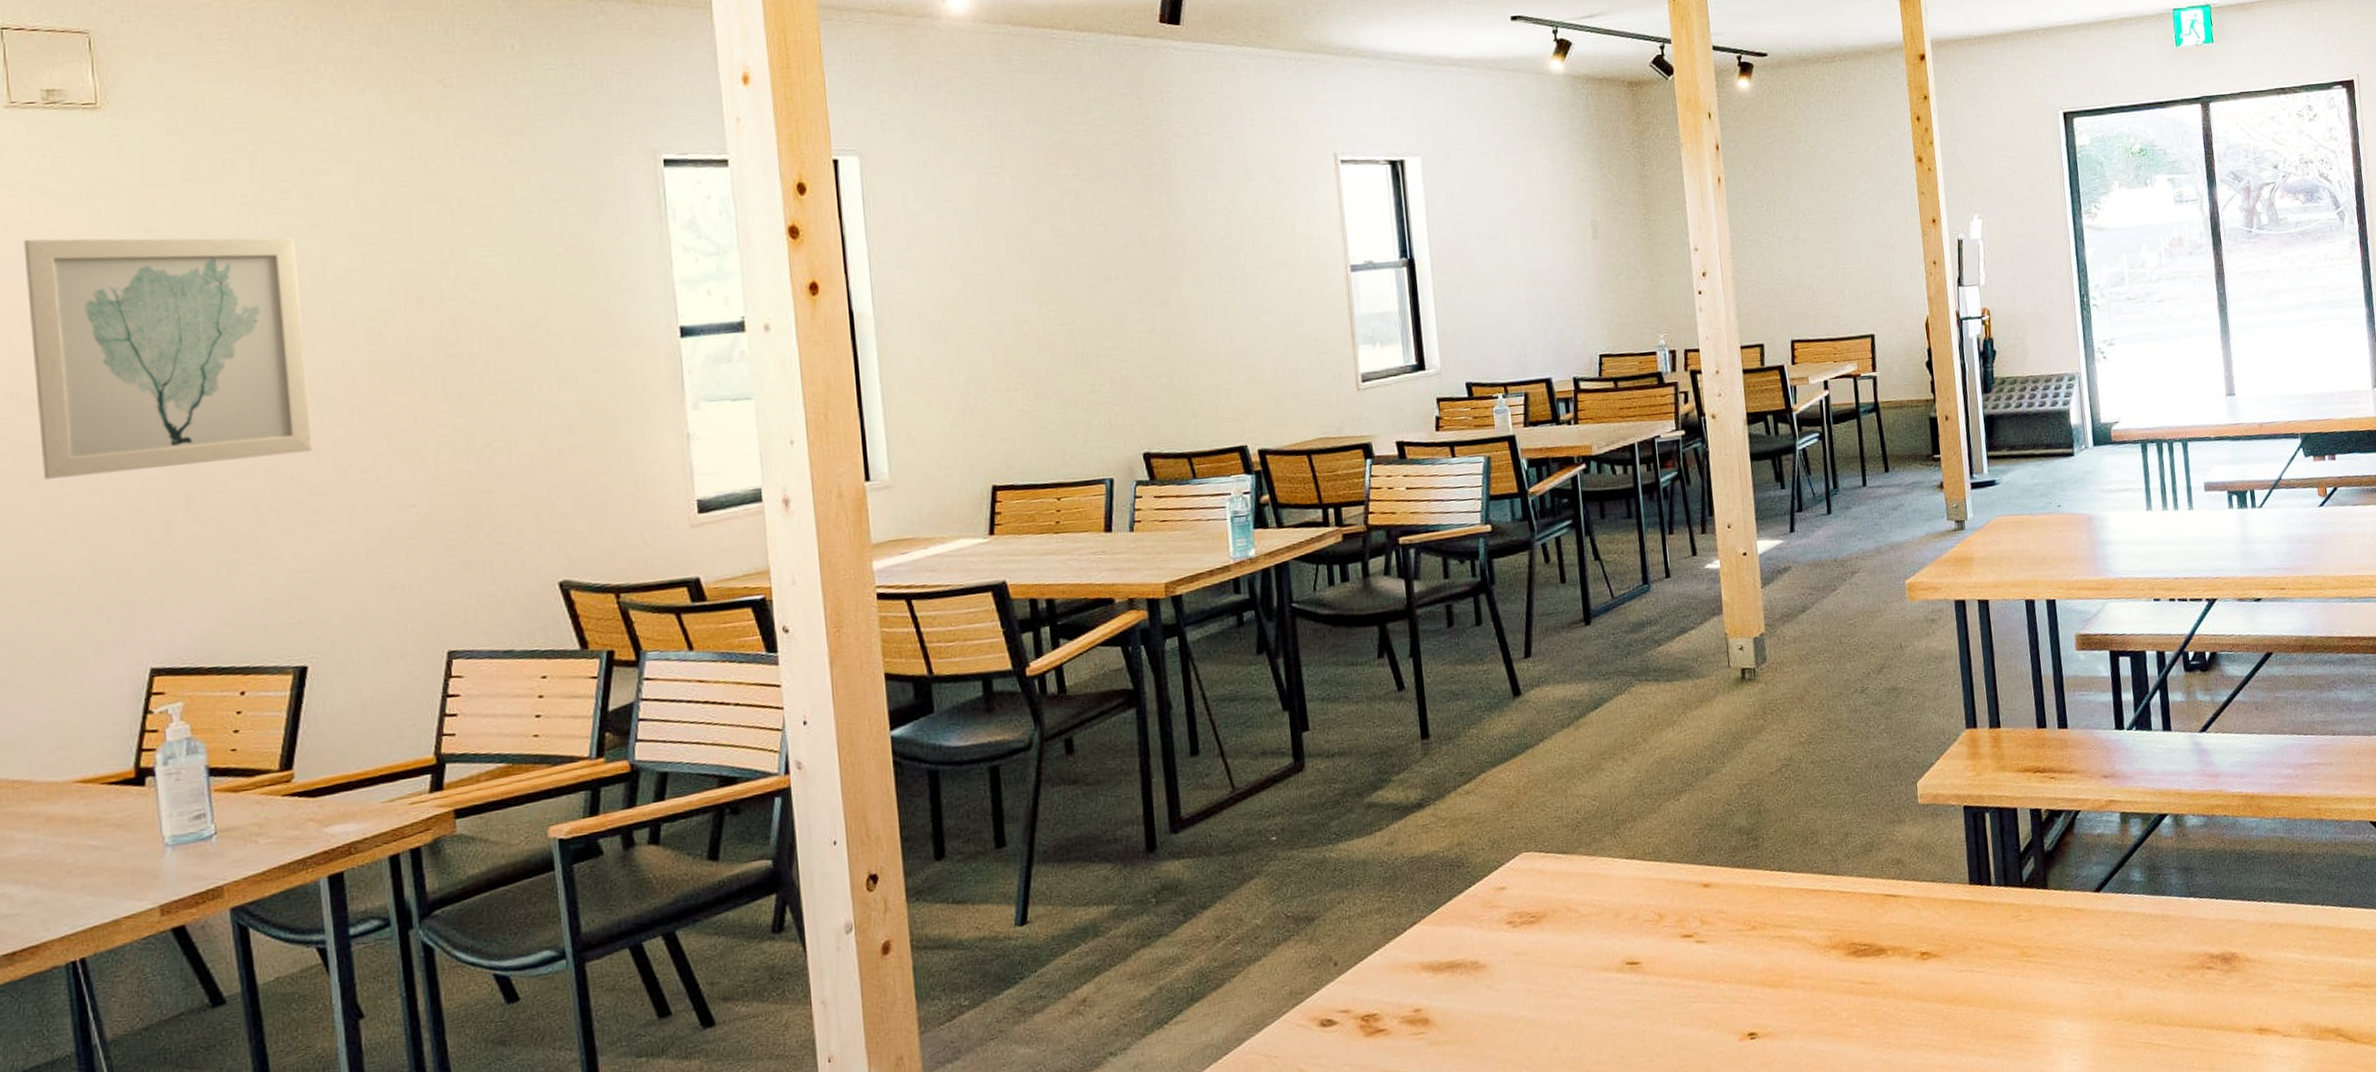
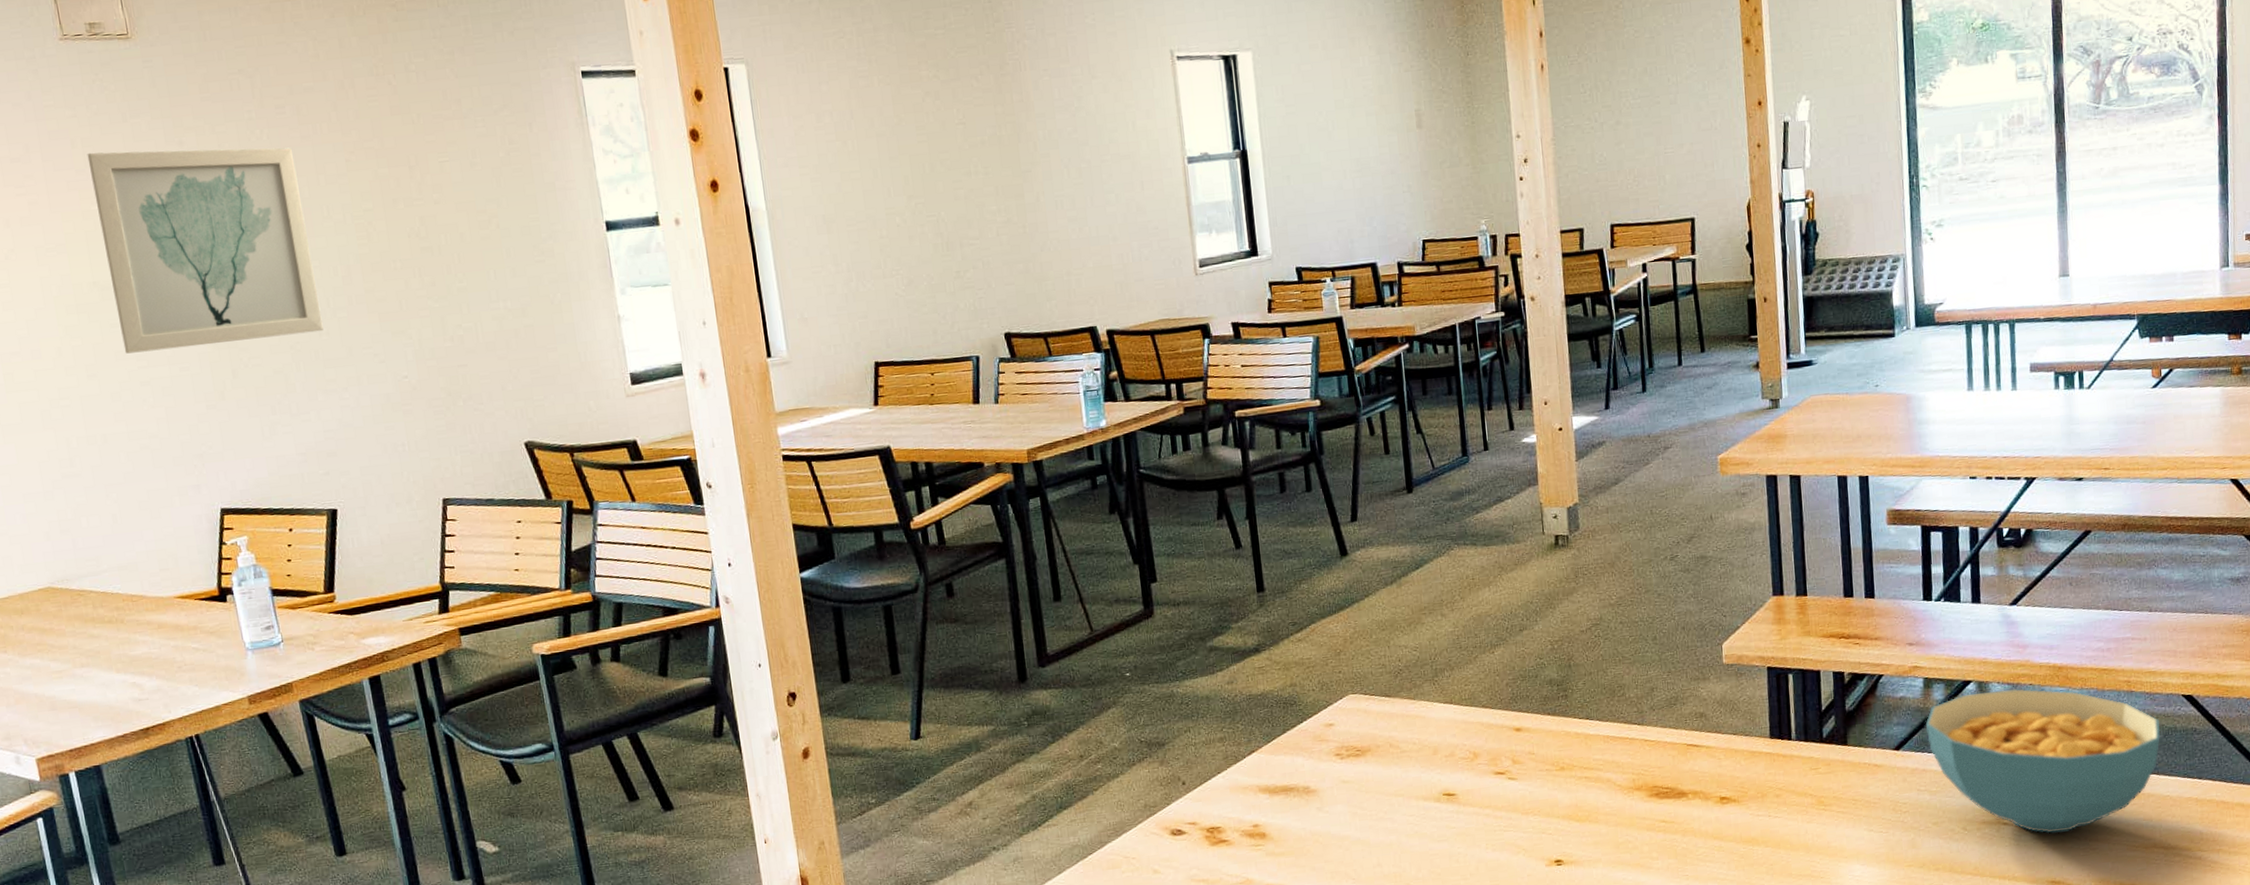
cereal bowl: none [2124,820,2353,977] -> present [1925,688,2161,834]

